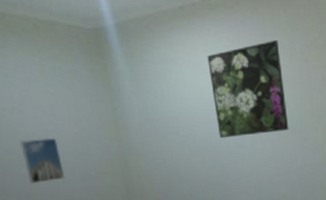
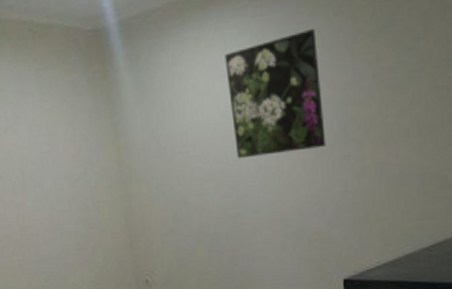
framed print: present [20,137,65,183] -> none [14,161,60,214]

